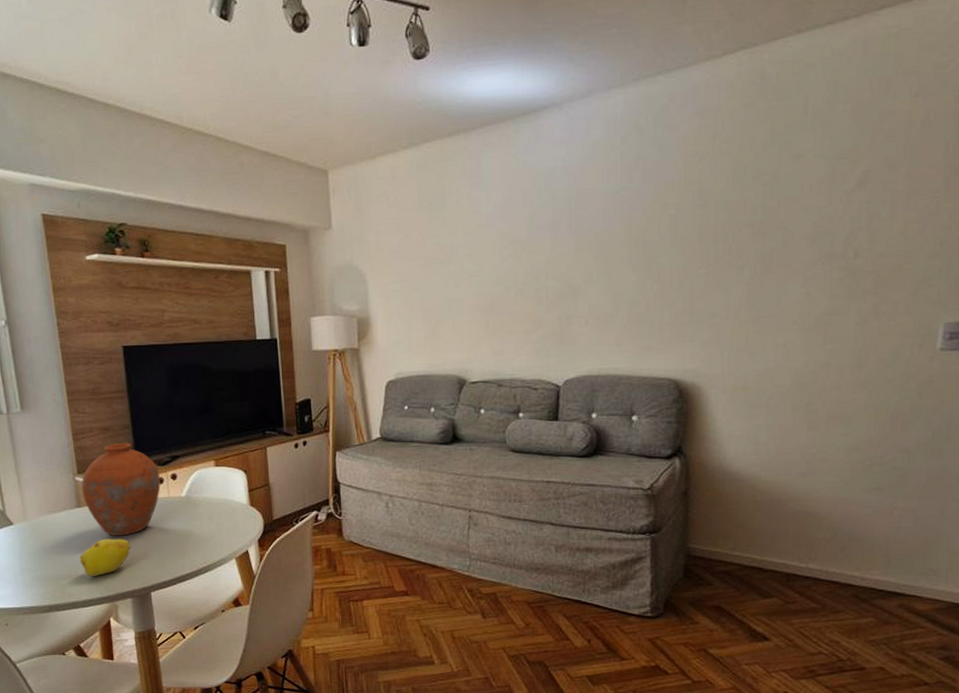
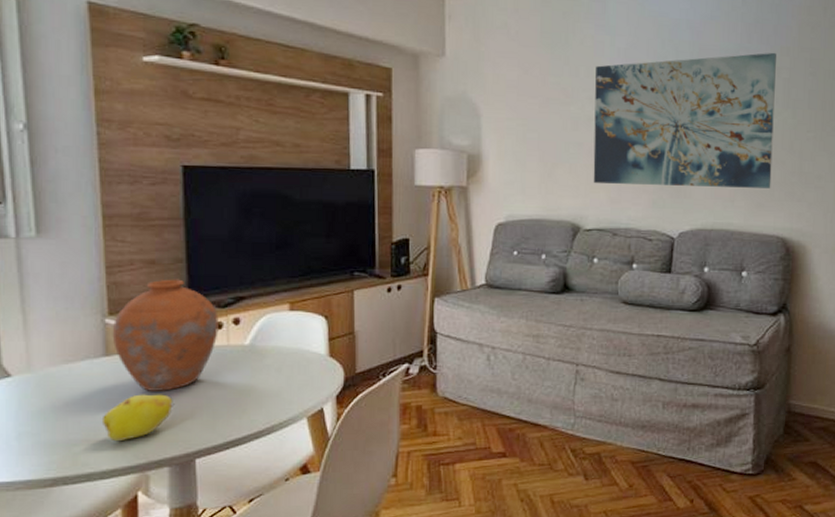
wall art: none [473,189,661,337] -> present [593,52,776,188]

